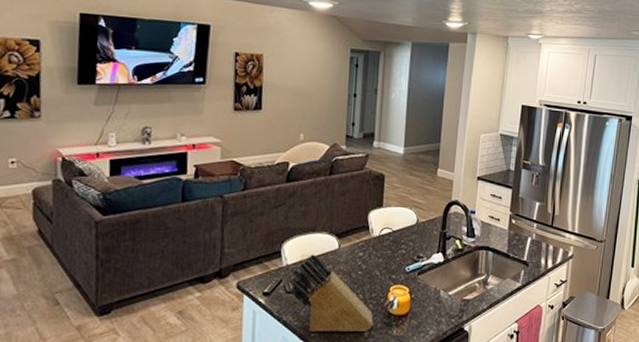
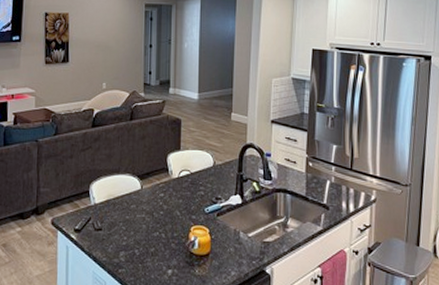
knife block: present [289,254,374,332] -> none [97,194,176,270]

